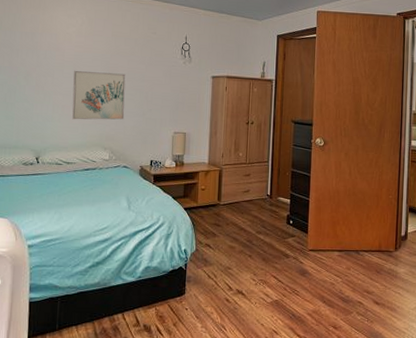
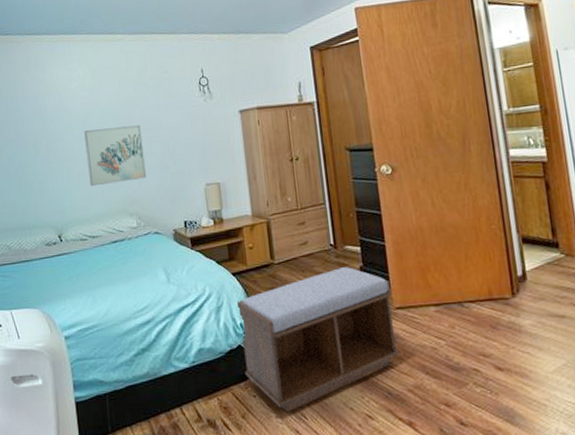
bench: none [182,214,308,324] -> present [236,267,401,413]

